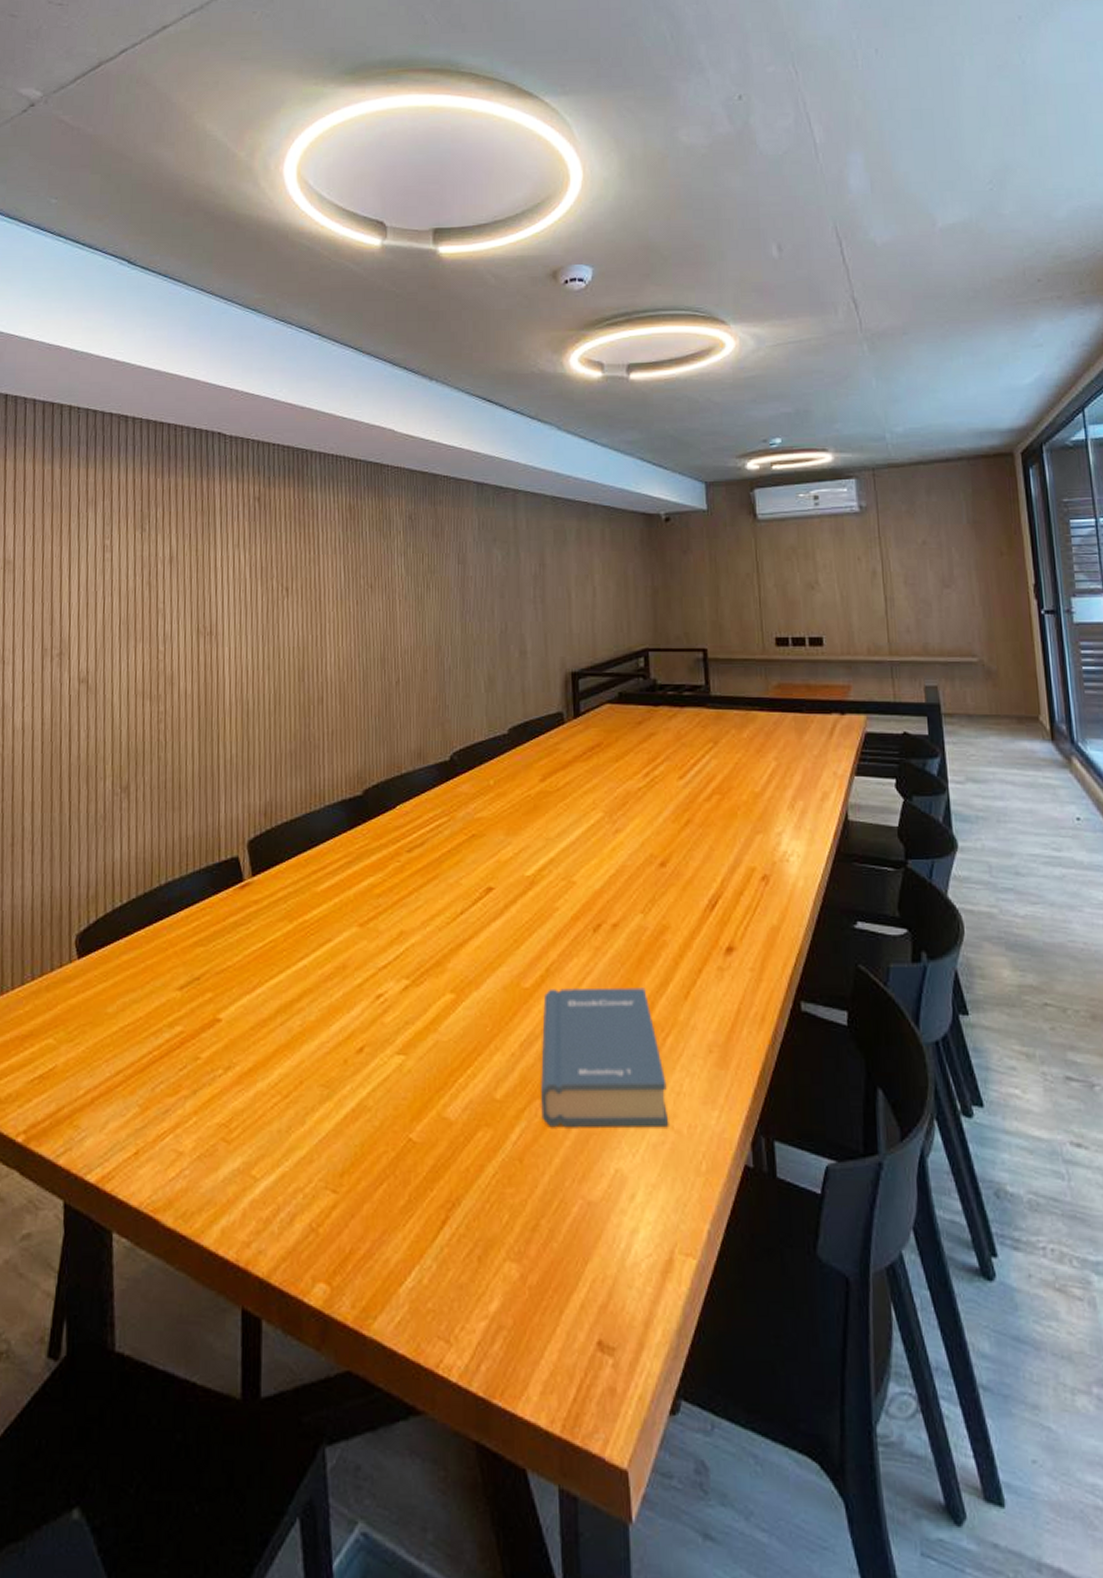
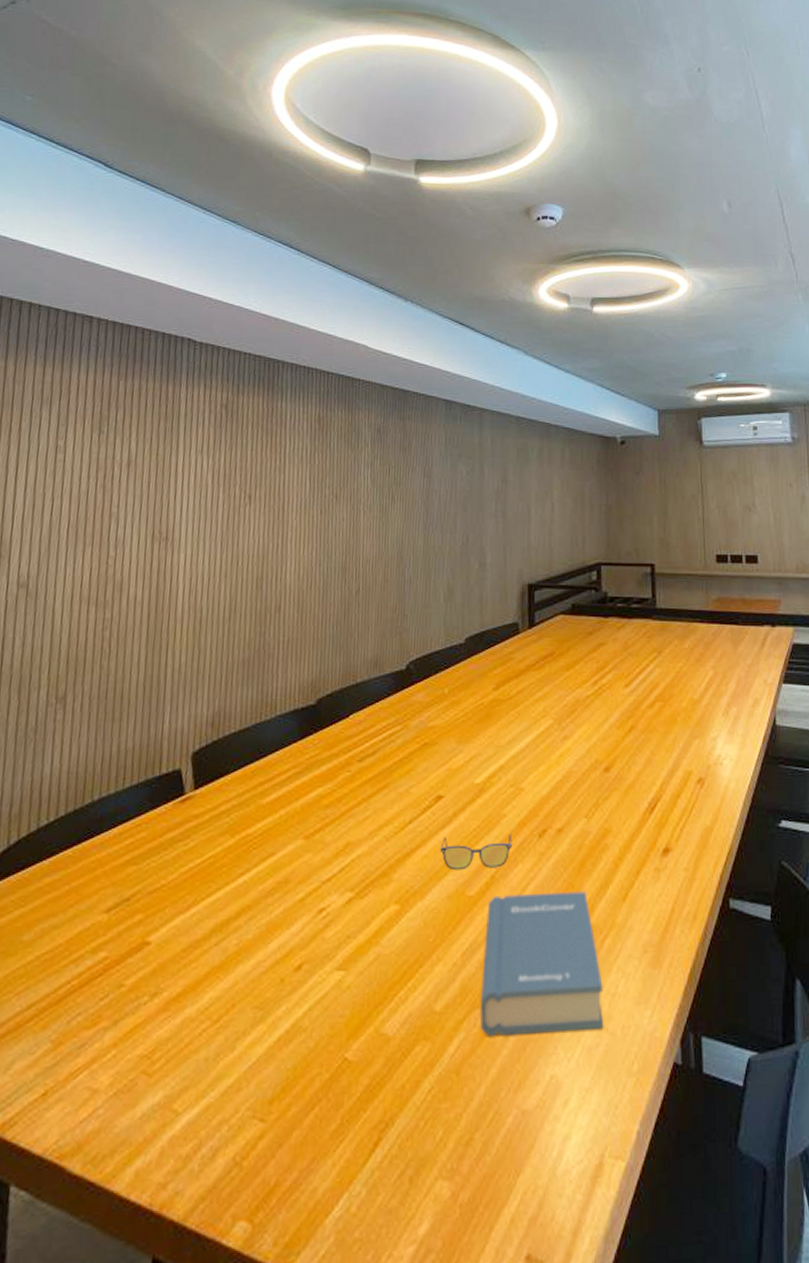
glasses: none [493,928,567,962] -> present [440,834,513,871]

